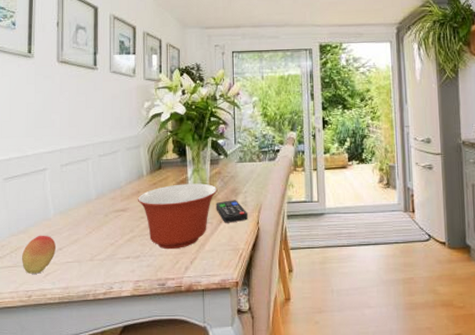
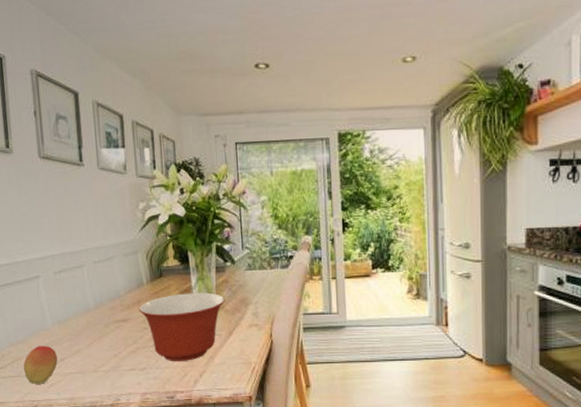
remote control: present [216,200,247,223] -> none [224,311,259,335]

